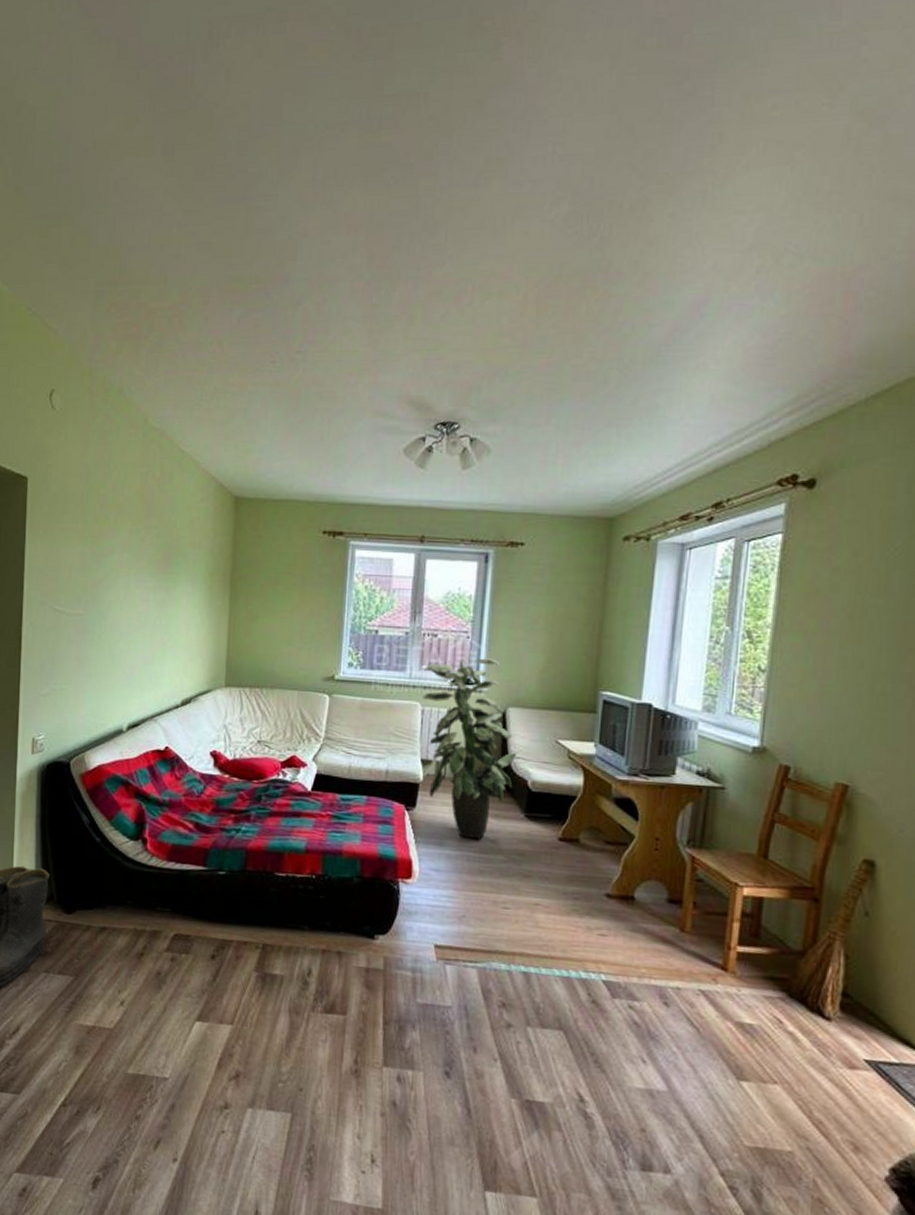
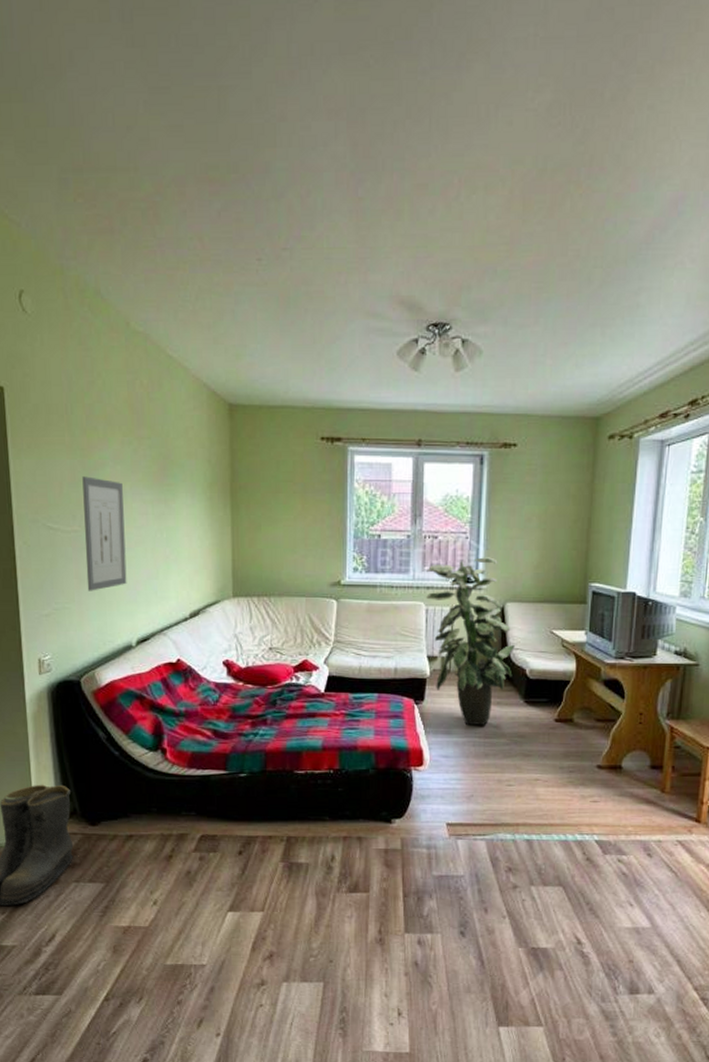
wall art: none [85,562,128,674] -> present [82,476,127,591]

